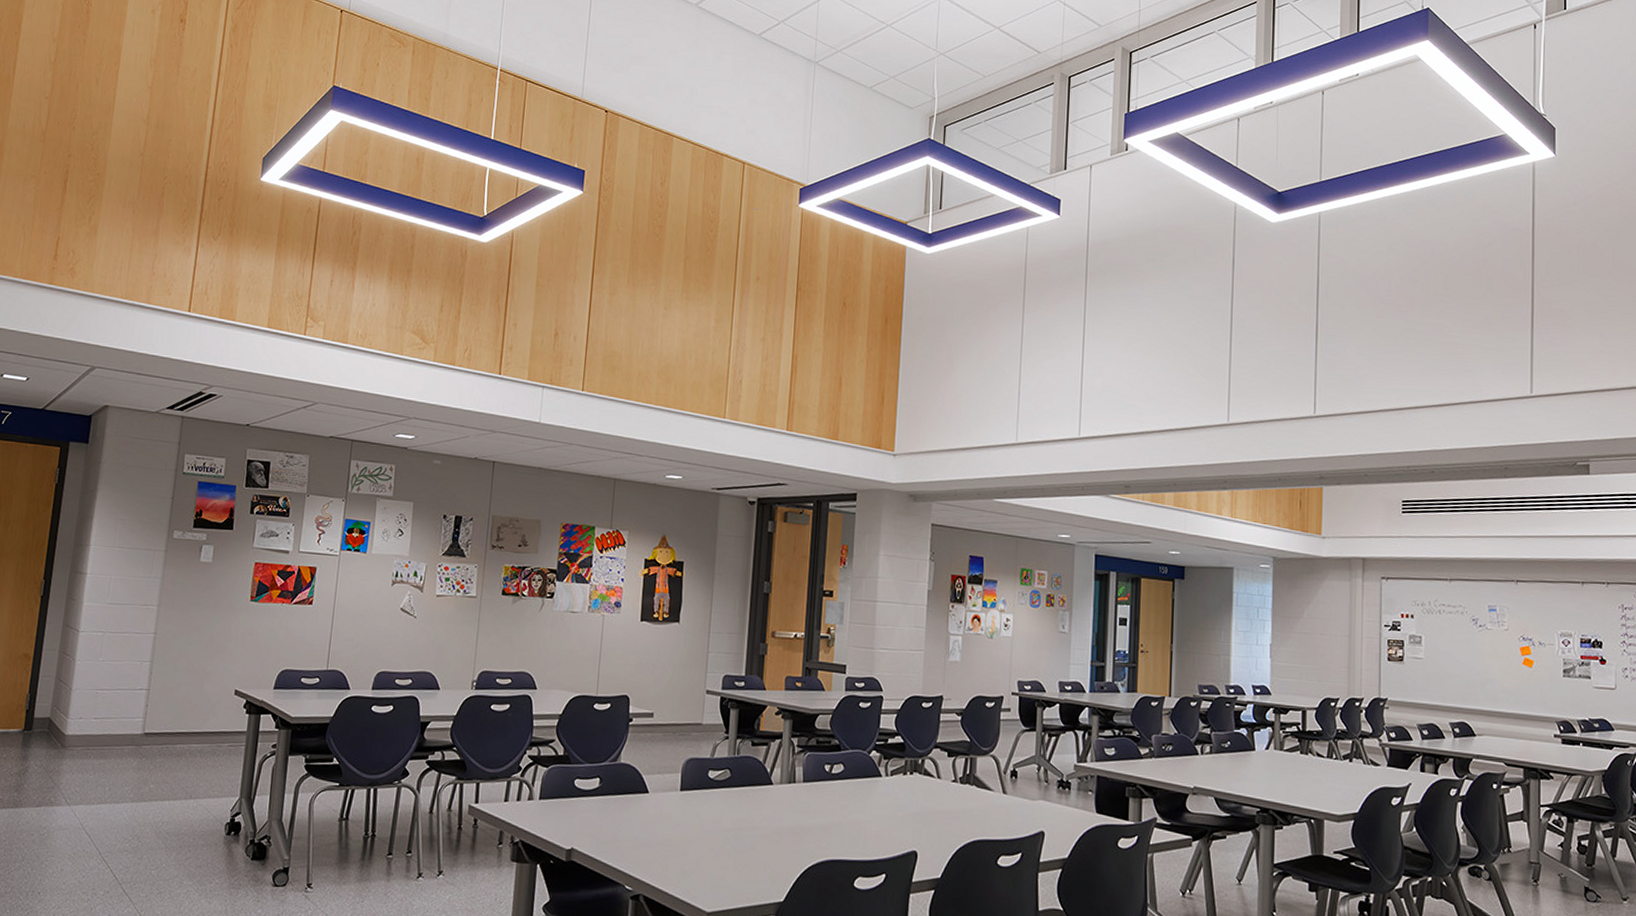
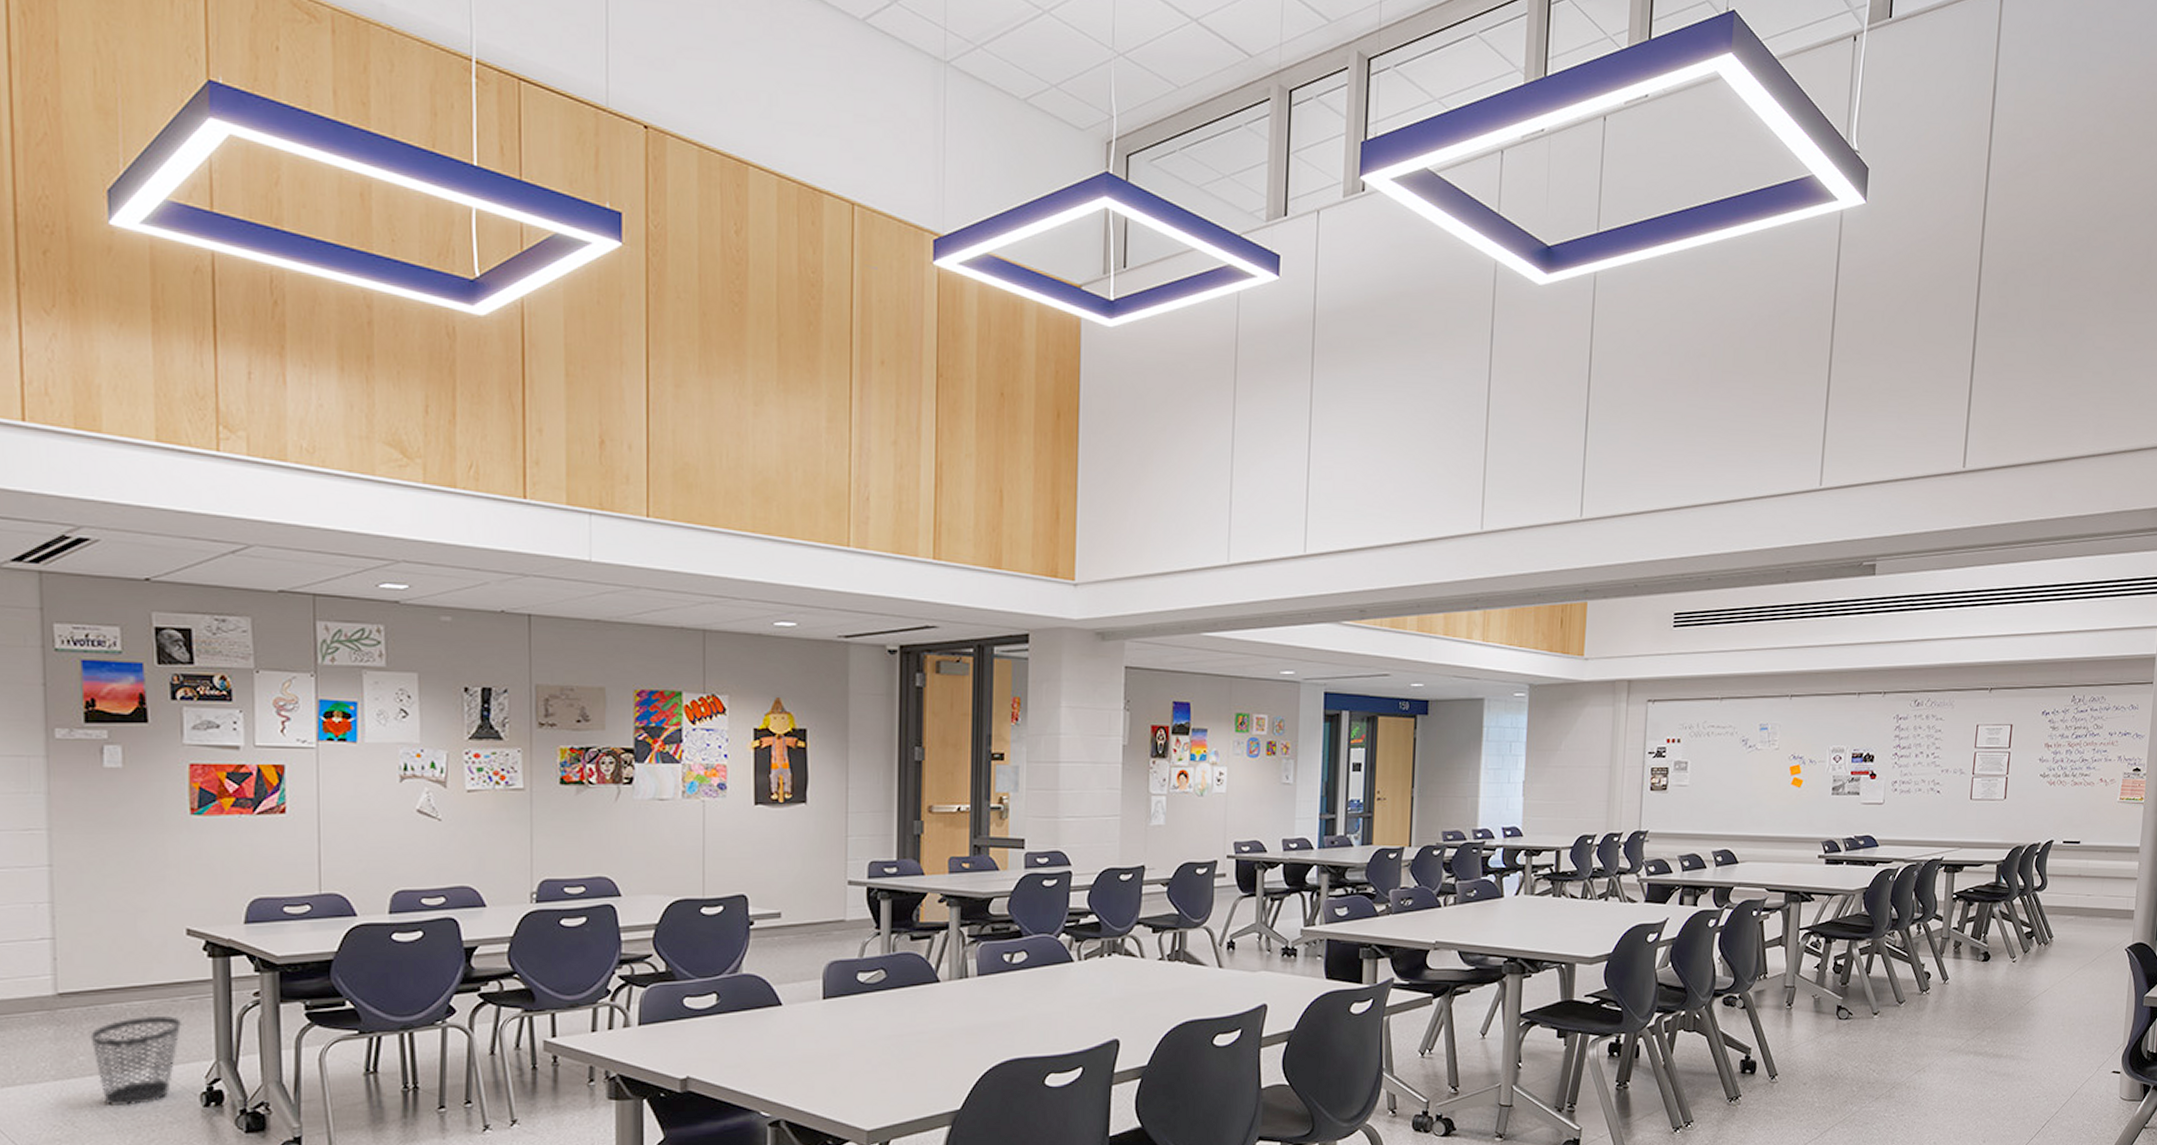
wastebasket: none [160,756,222,829] -> present [90,1015,183,1107]

